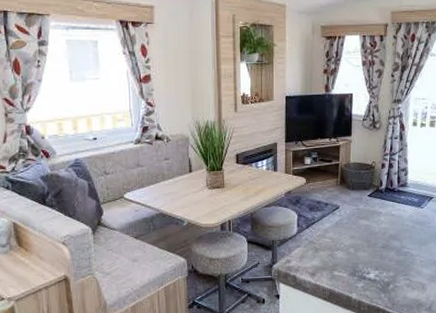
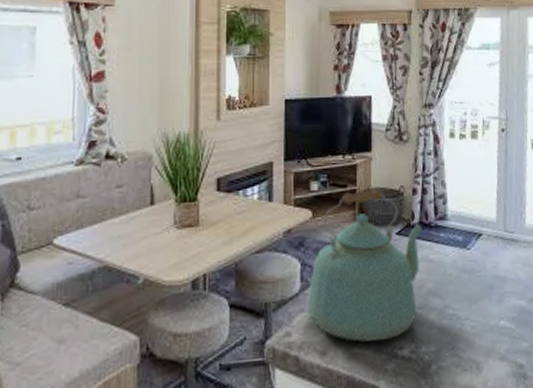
kettle: none [301,164,389,268] -> present [306,189,424,342]

